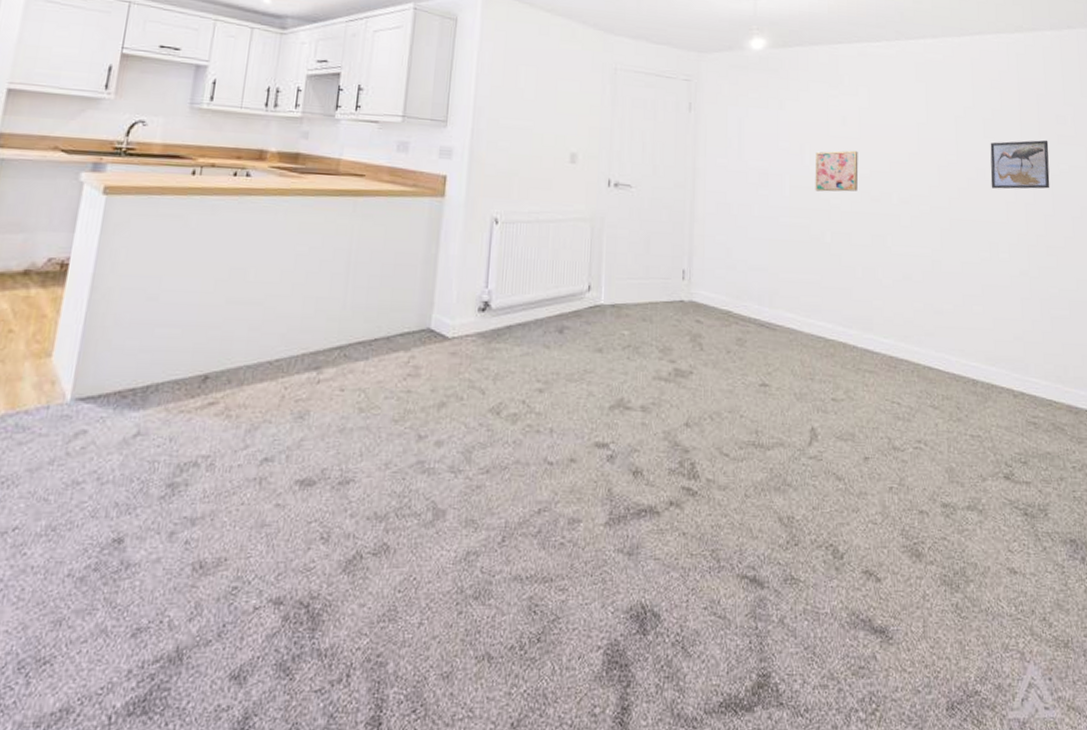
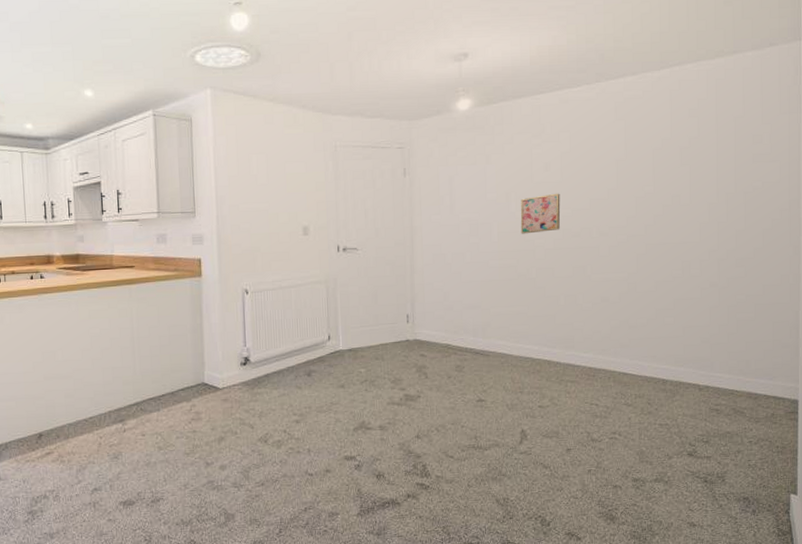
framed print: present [990,140,1050,189] -> none [685,160,744,212]

